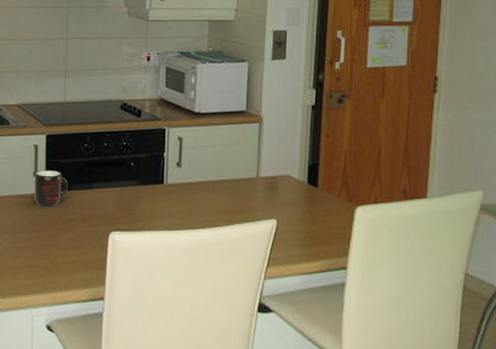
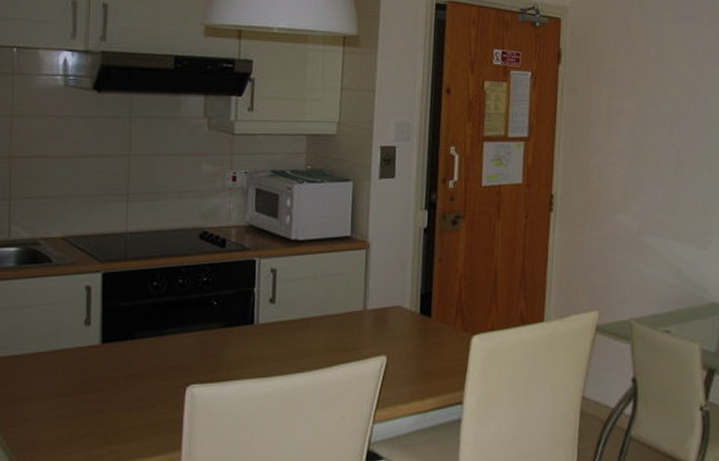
mug: present [34,170,68,208] -> none [86,316,131,363]

